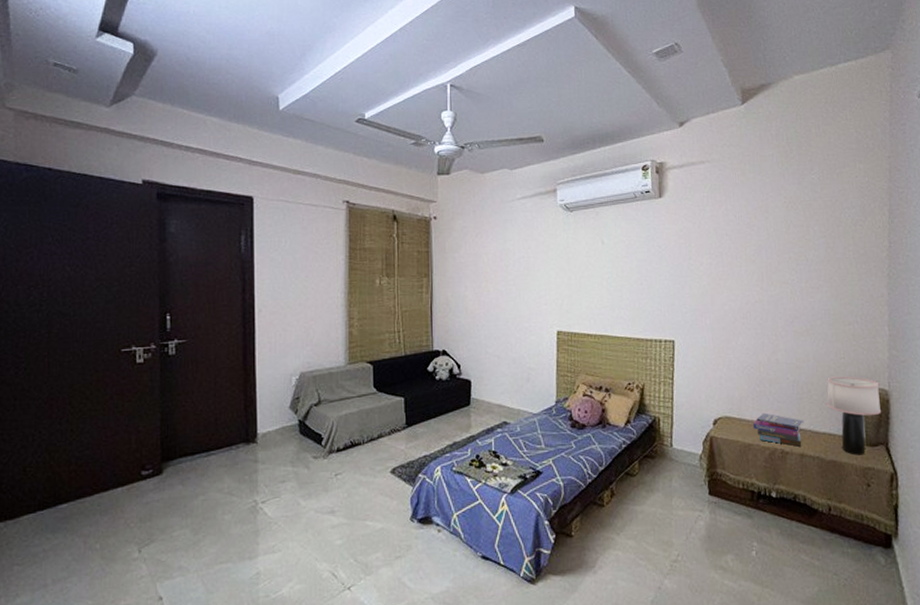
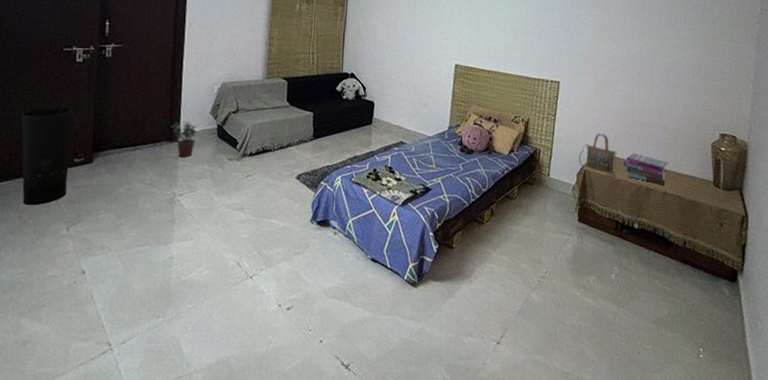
umbrella stand: none [79,414,137,528] -> present [21,106,74,205]
potted plant: none [247,420,276,460] -> present [171,122,197,158]
handbag: none [702,393,748,443] -> present [578,132,618,178]
table lamp: present [826,376,882,455] -> none [691,125,740,198]

